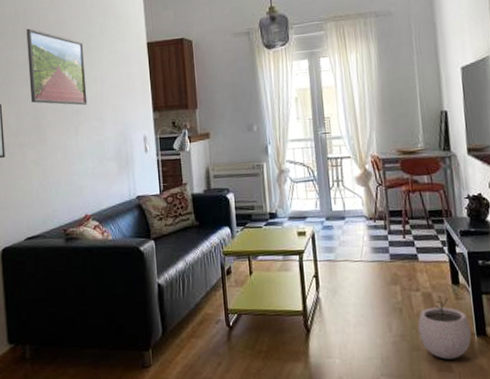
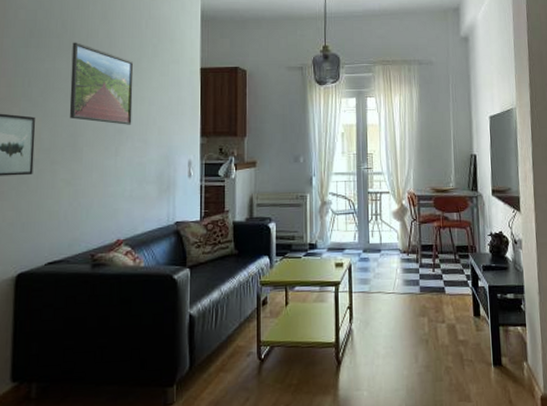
plant pot: present [417,296,471,360] -> none [441,327,489,390]

